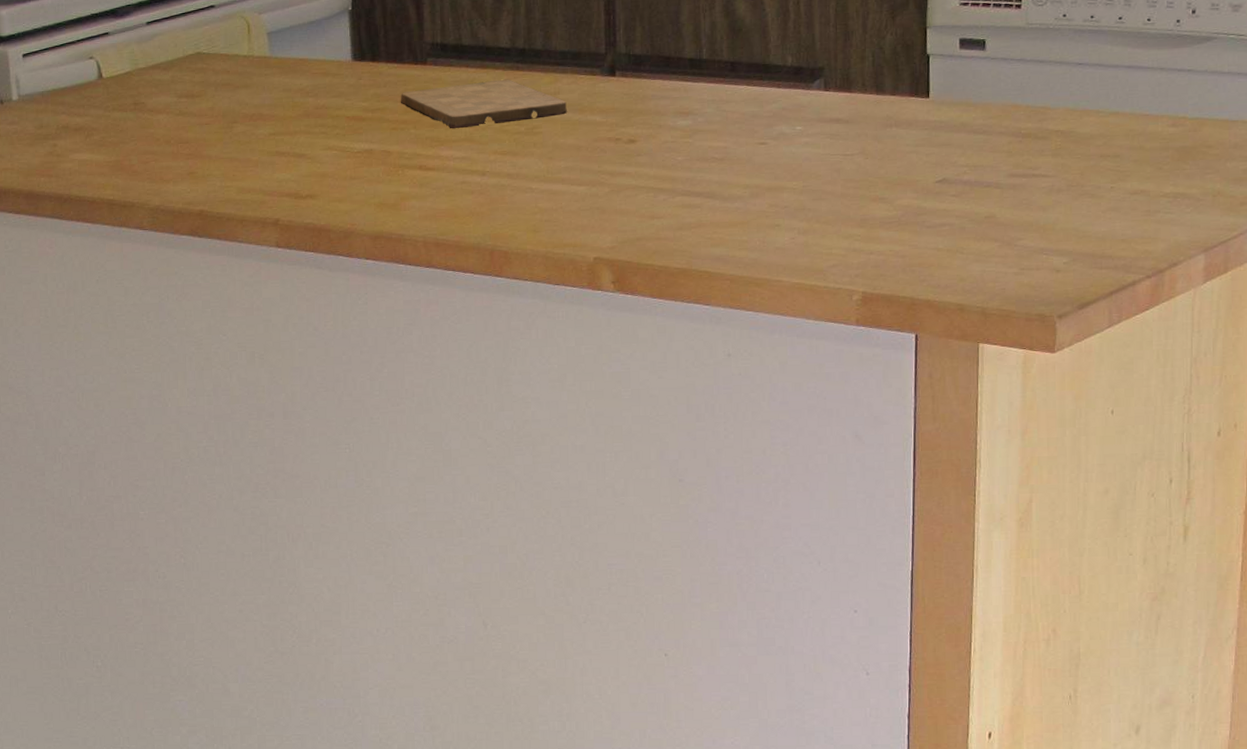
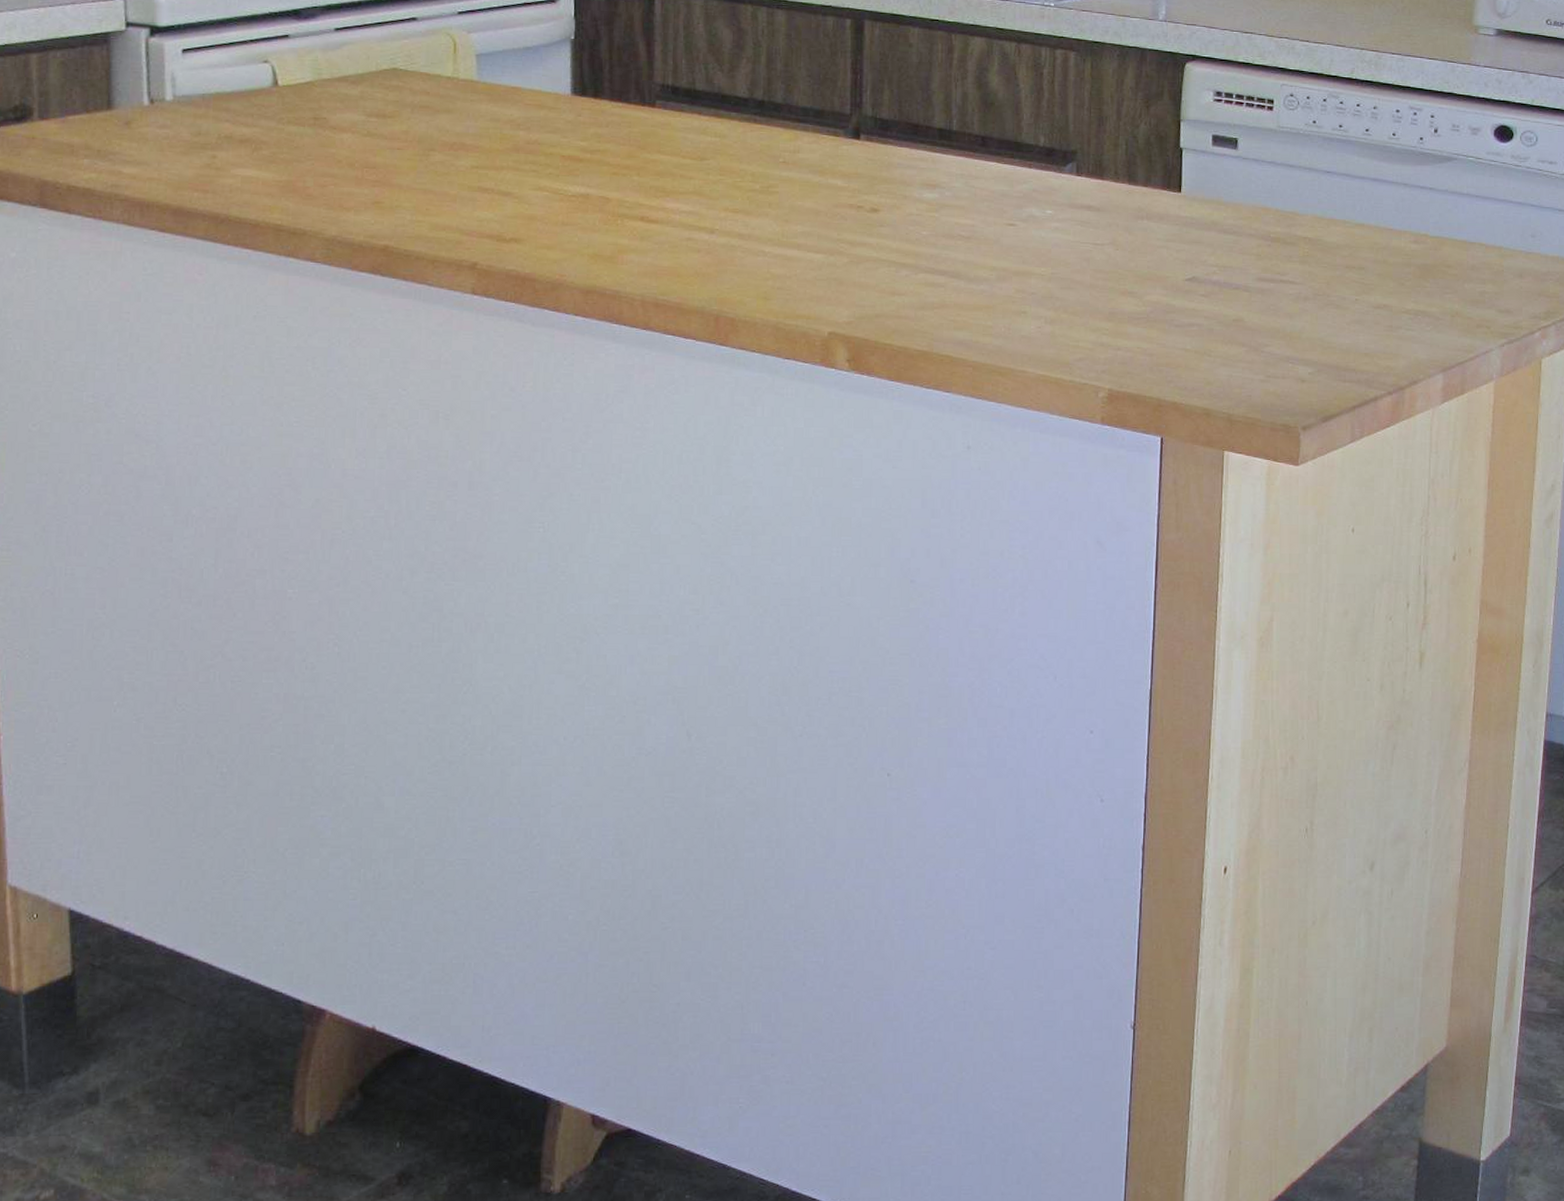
cutting board: present [401,79,567,129] -> none [624,131,806,180]

